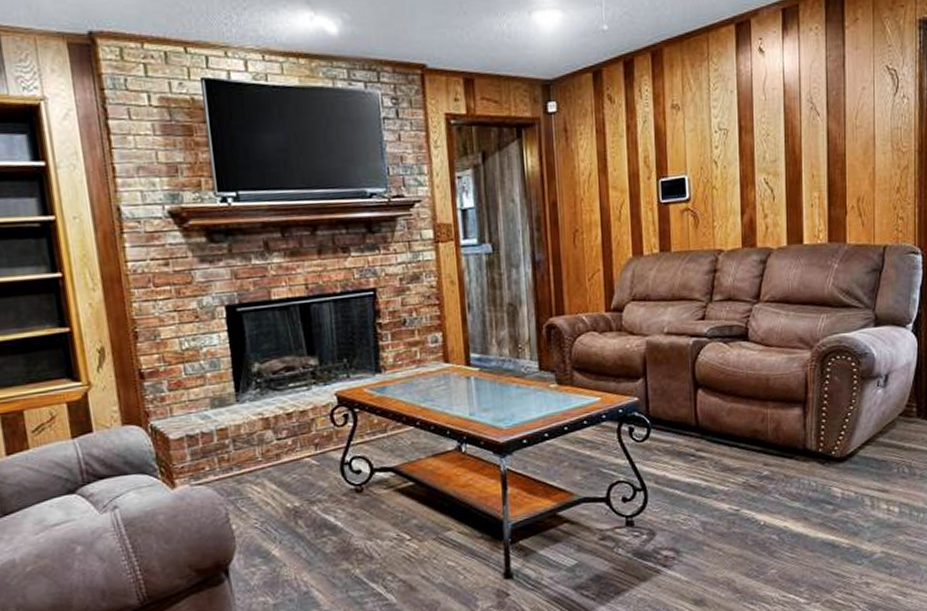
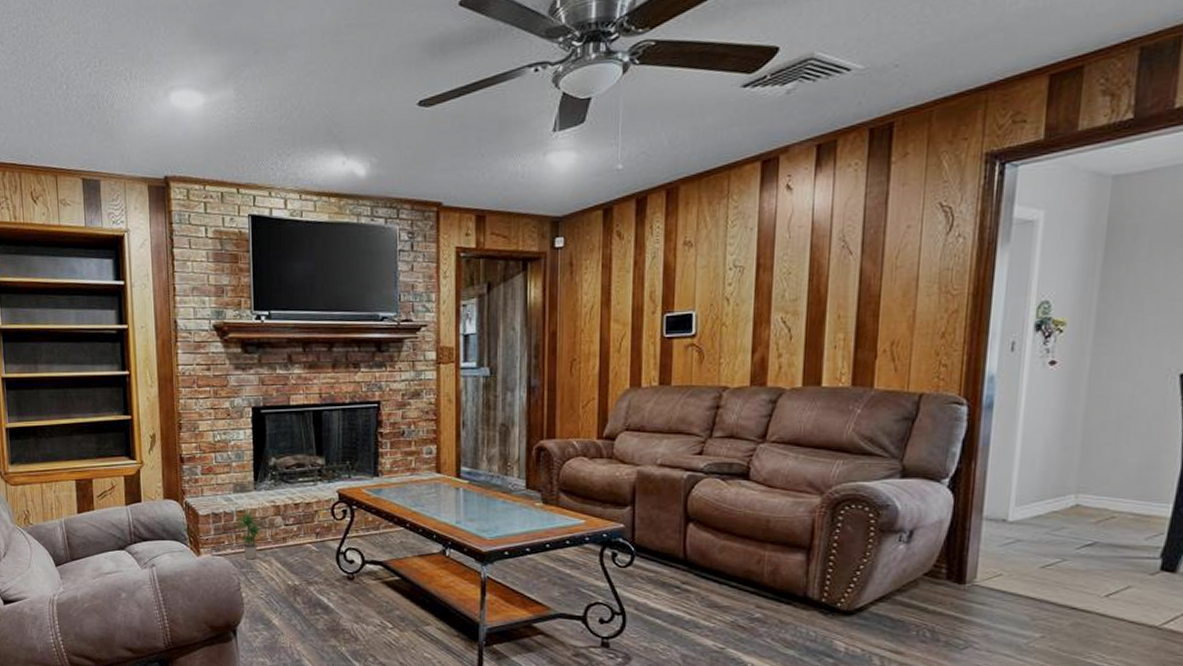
potted plant: none [216,426,253,485] -> present [235,510,265,560]

